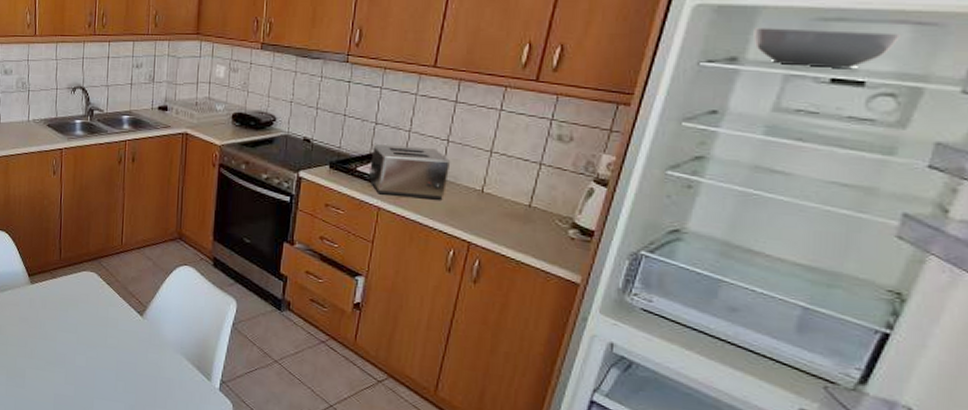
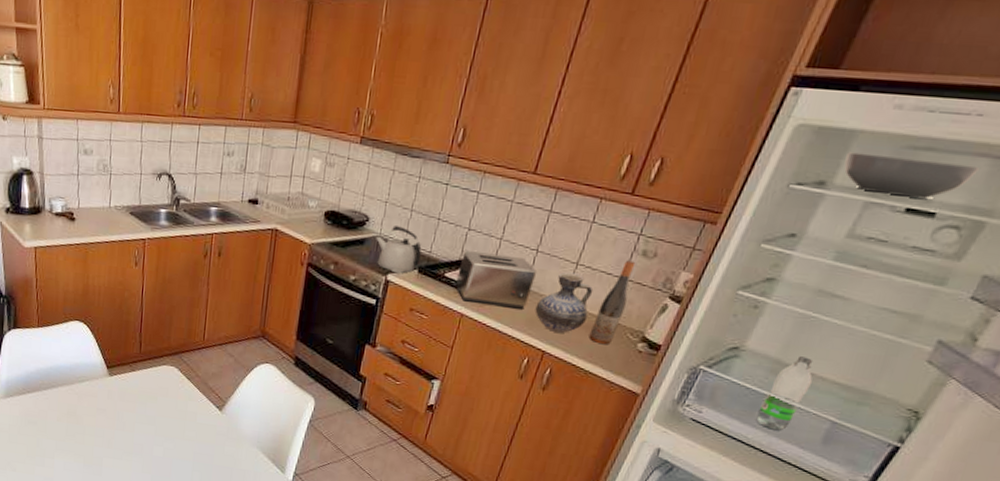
kettle: none [283,124,331,170] -> present [375,226,422,274]
ceramic jug: none [454,160,512,224] -> present [535,272,594,334]
wine bottle: none [515,146,552,233] -> present [589,260,636,345]
bottle: none [715,237,769,320] -> present [756,356,813,431]

